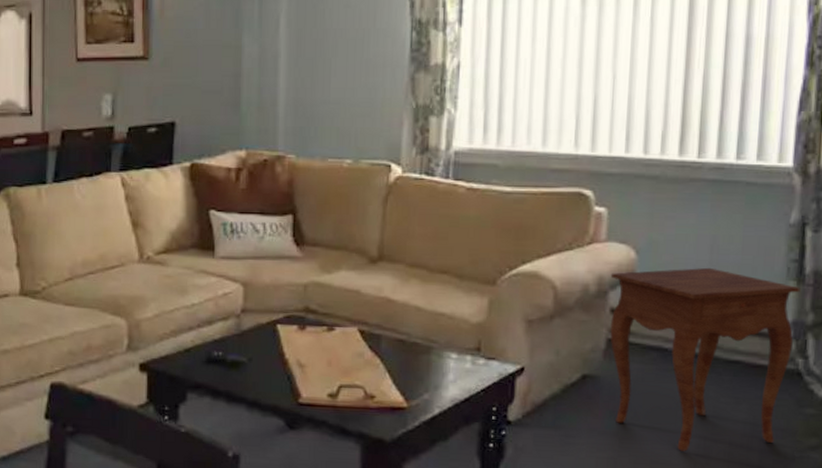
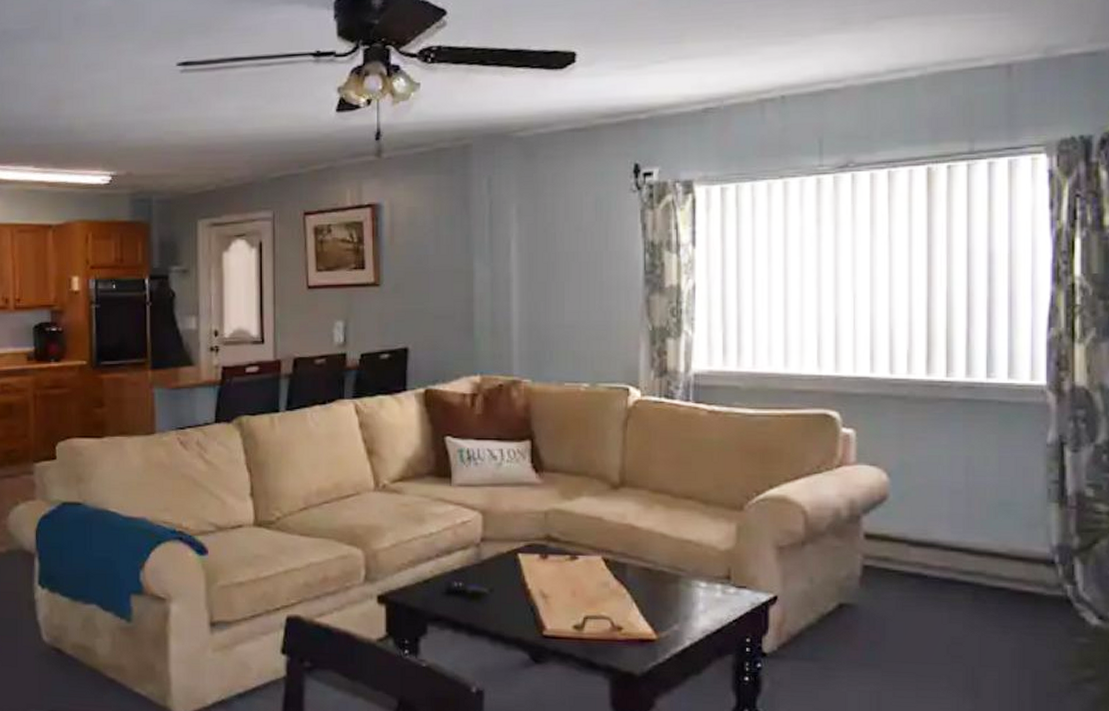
side table: present [610,267,801,451] -> none [862,490,1063,684]

